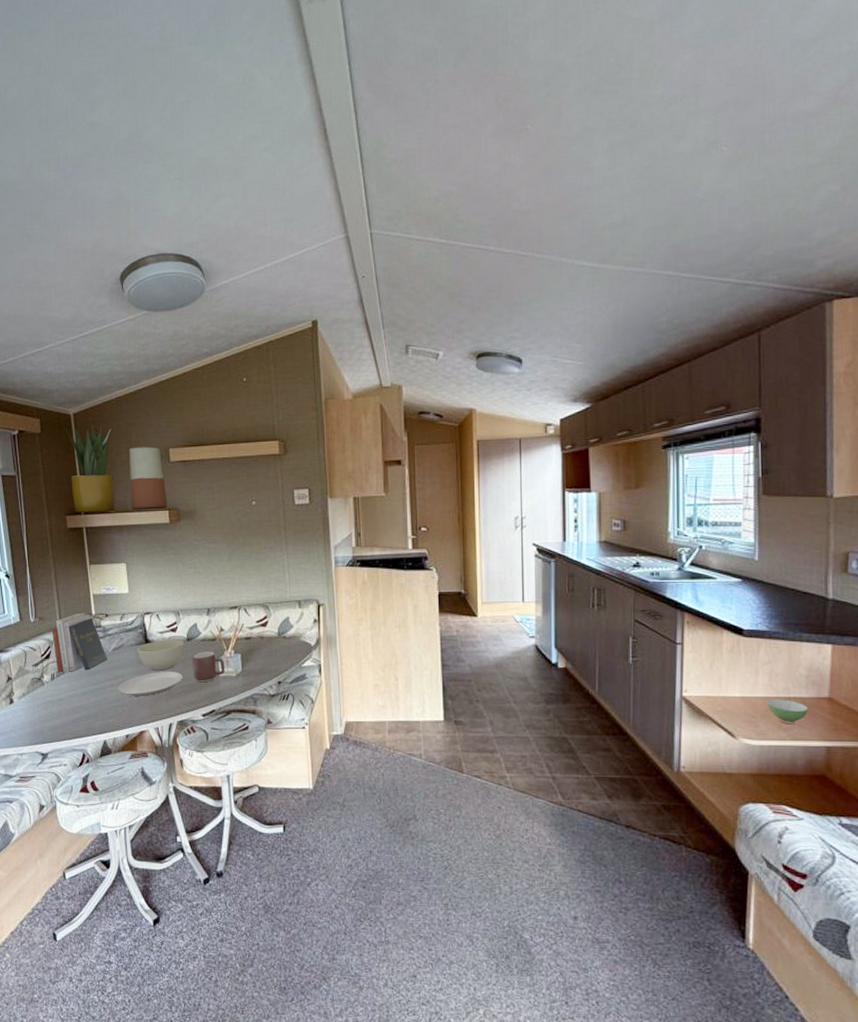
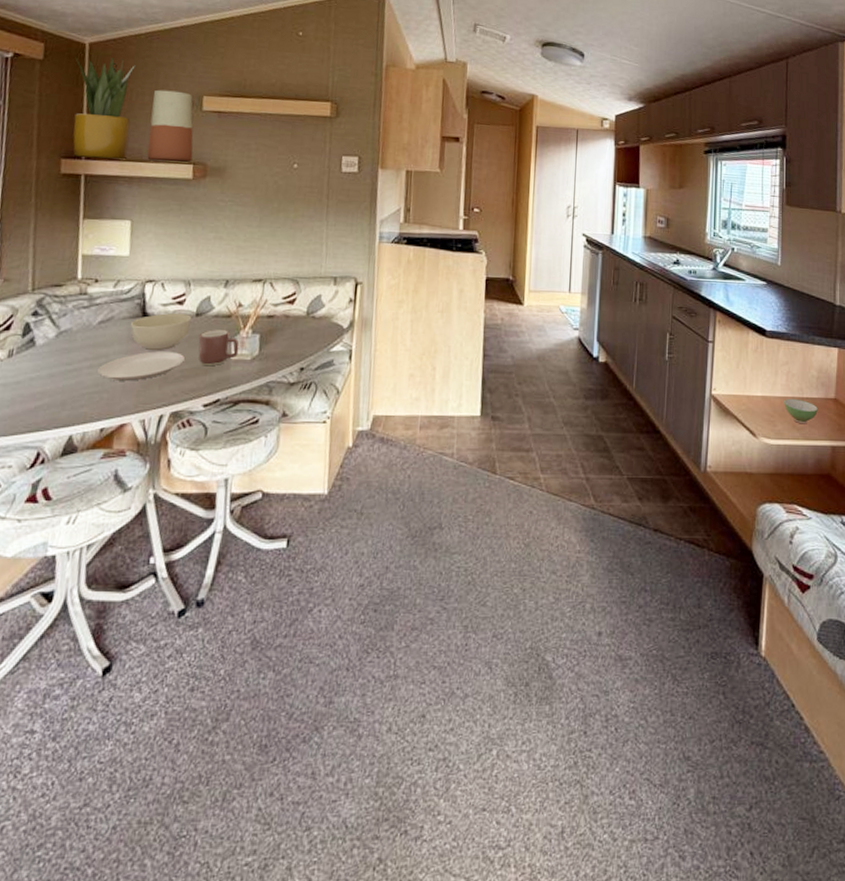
books: present [51,612,108,673] -> none [17,275,90,349]

